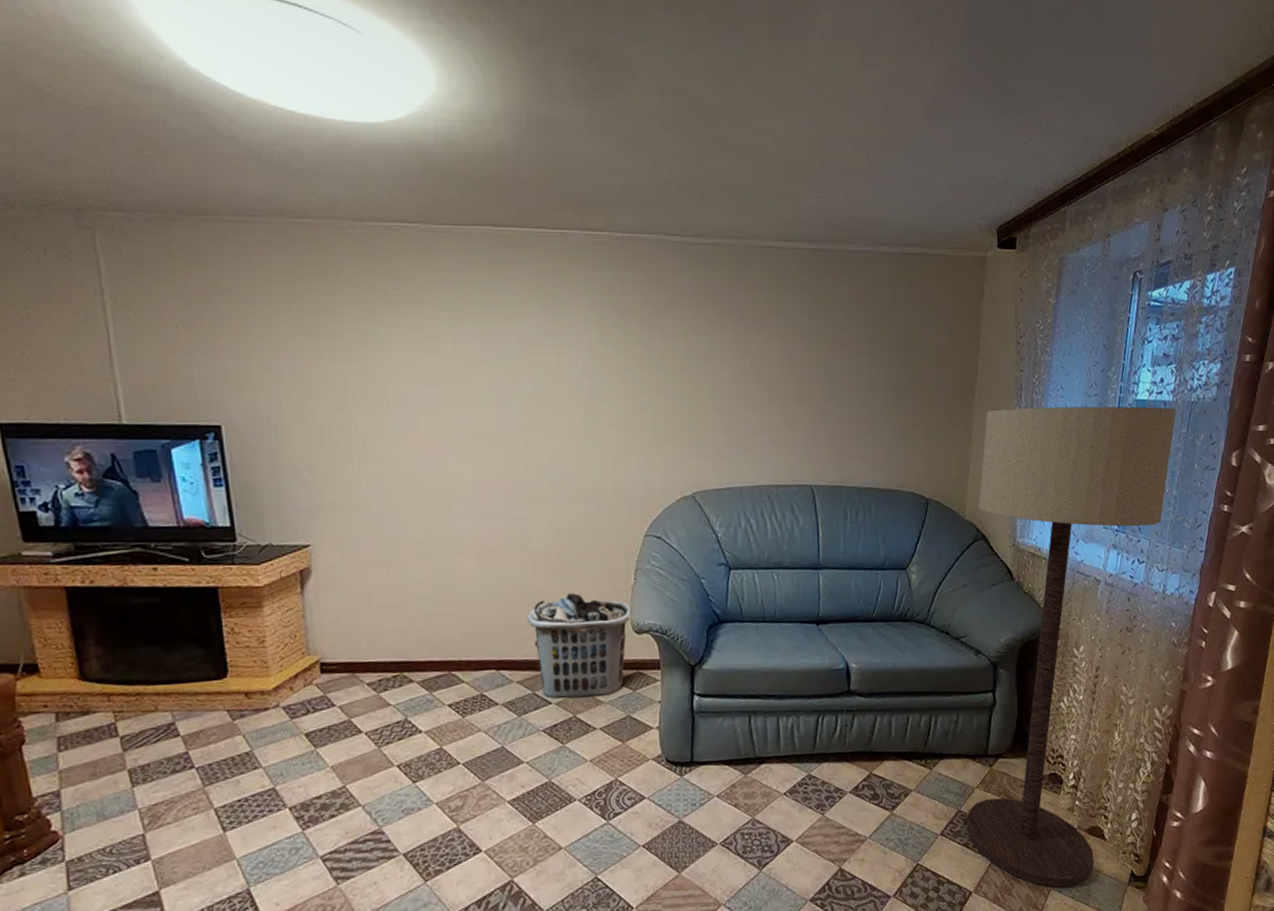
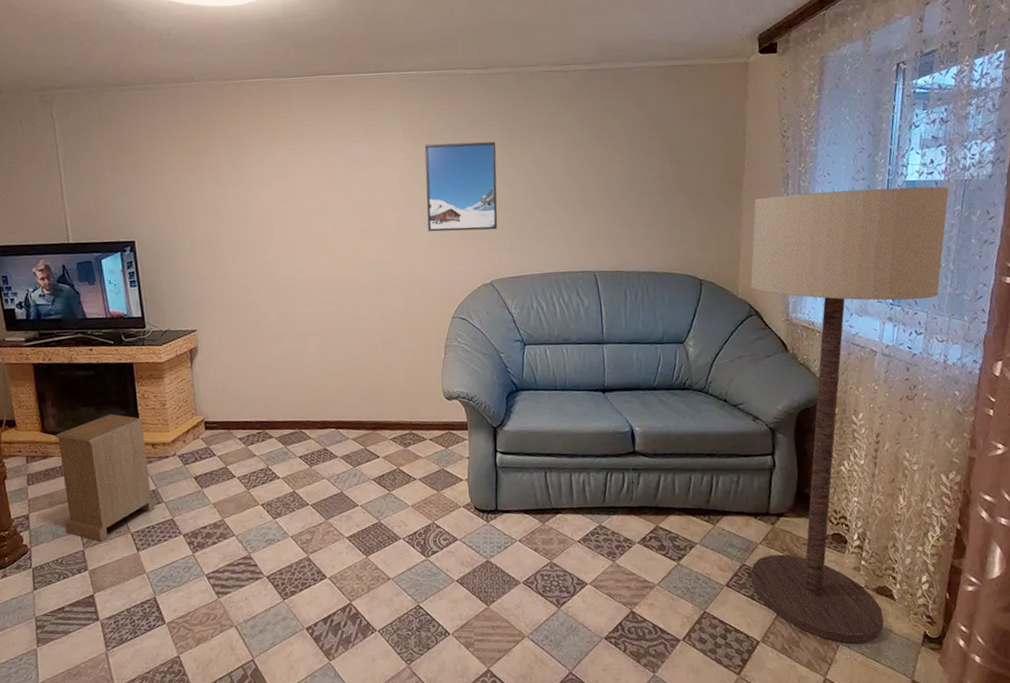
nightstand: none [99,654,250,822] -> present [54,414,156,542]
clothes hamper: present [527,593,633,699] -> none [359,366,444,453]
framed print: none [615,323,703,432] -> present [424,141,498,232]

